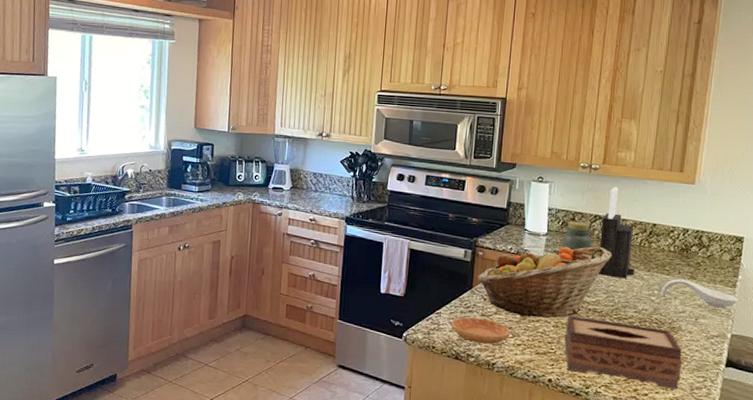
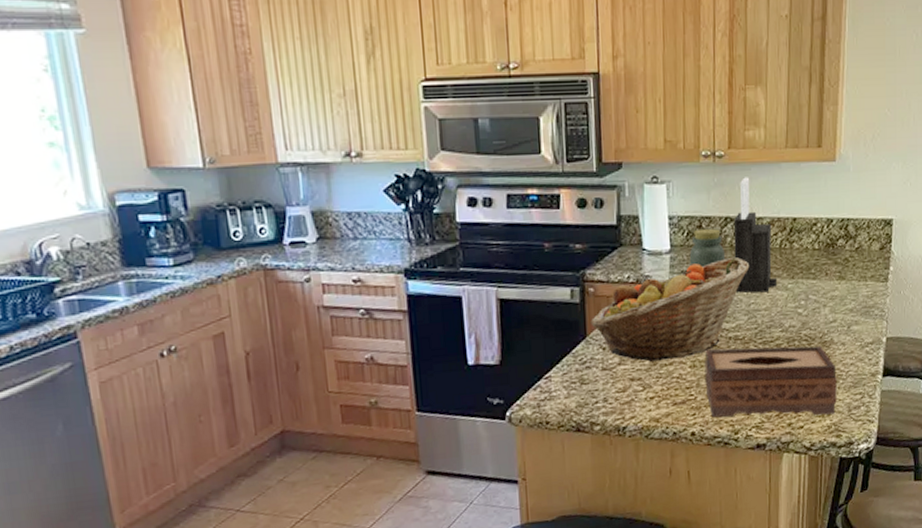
saucer: present [452,317,511,345] -> none [567,373,640,407]
spoon rest: present [660,278,738,308] -> none [808,281,891,309]

